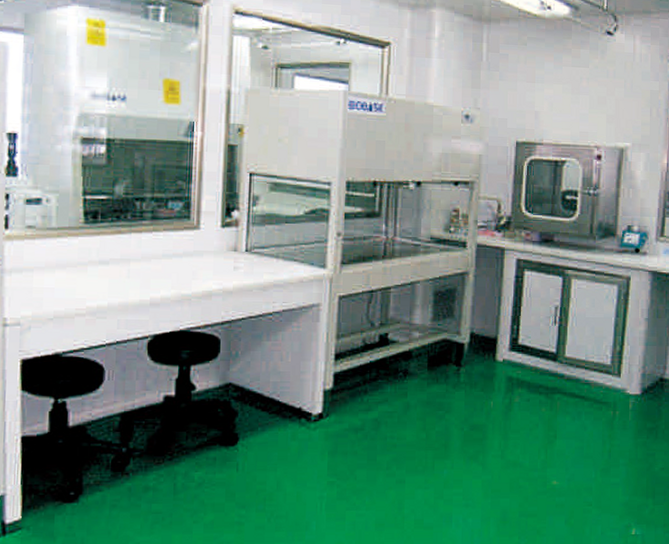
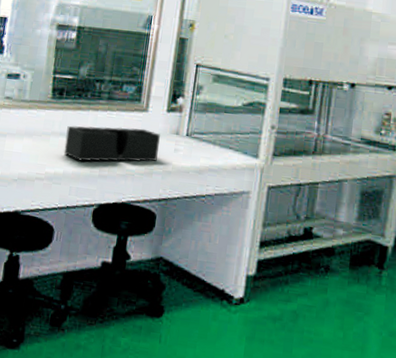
desk organizer: none [106,248,216,290] -> present [63,125,160,162]

